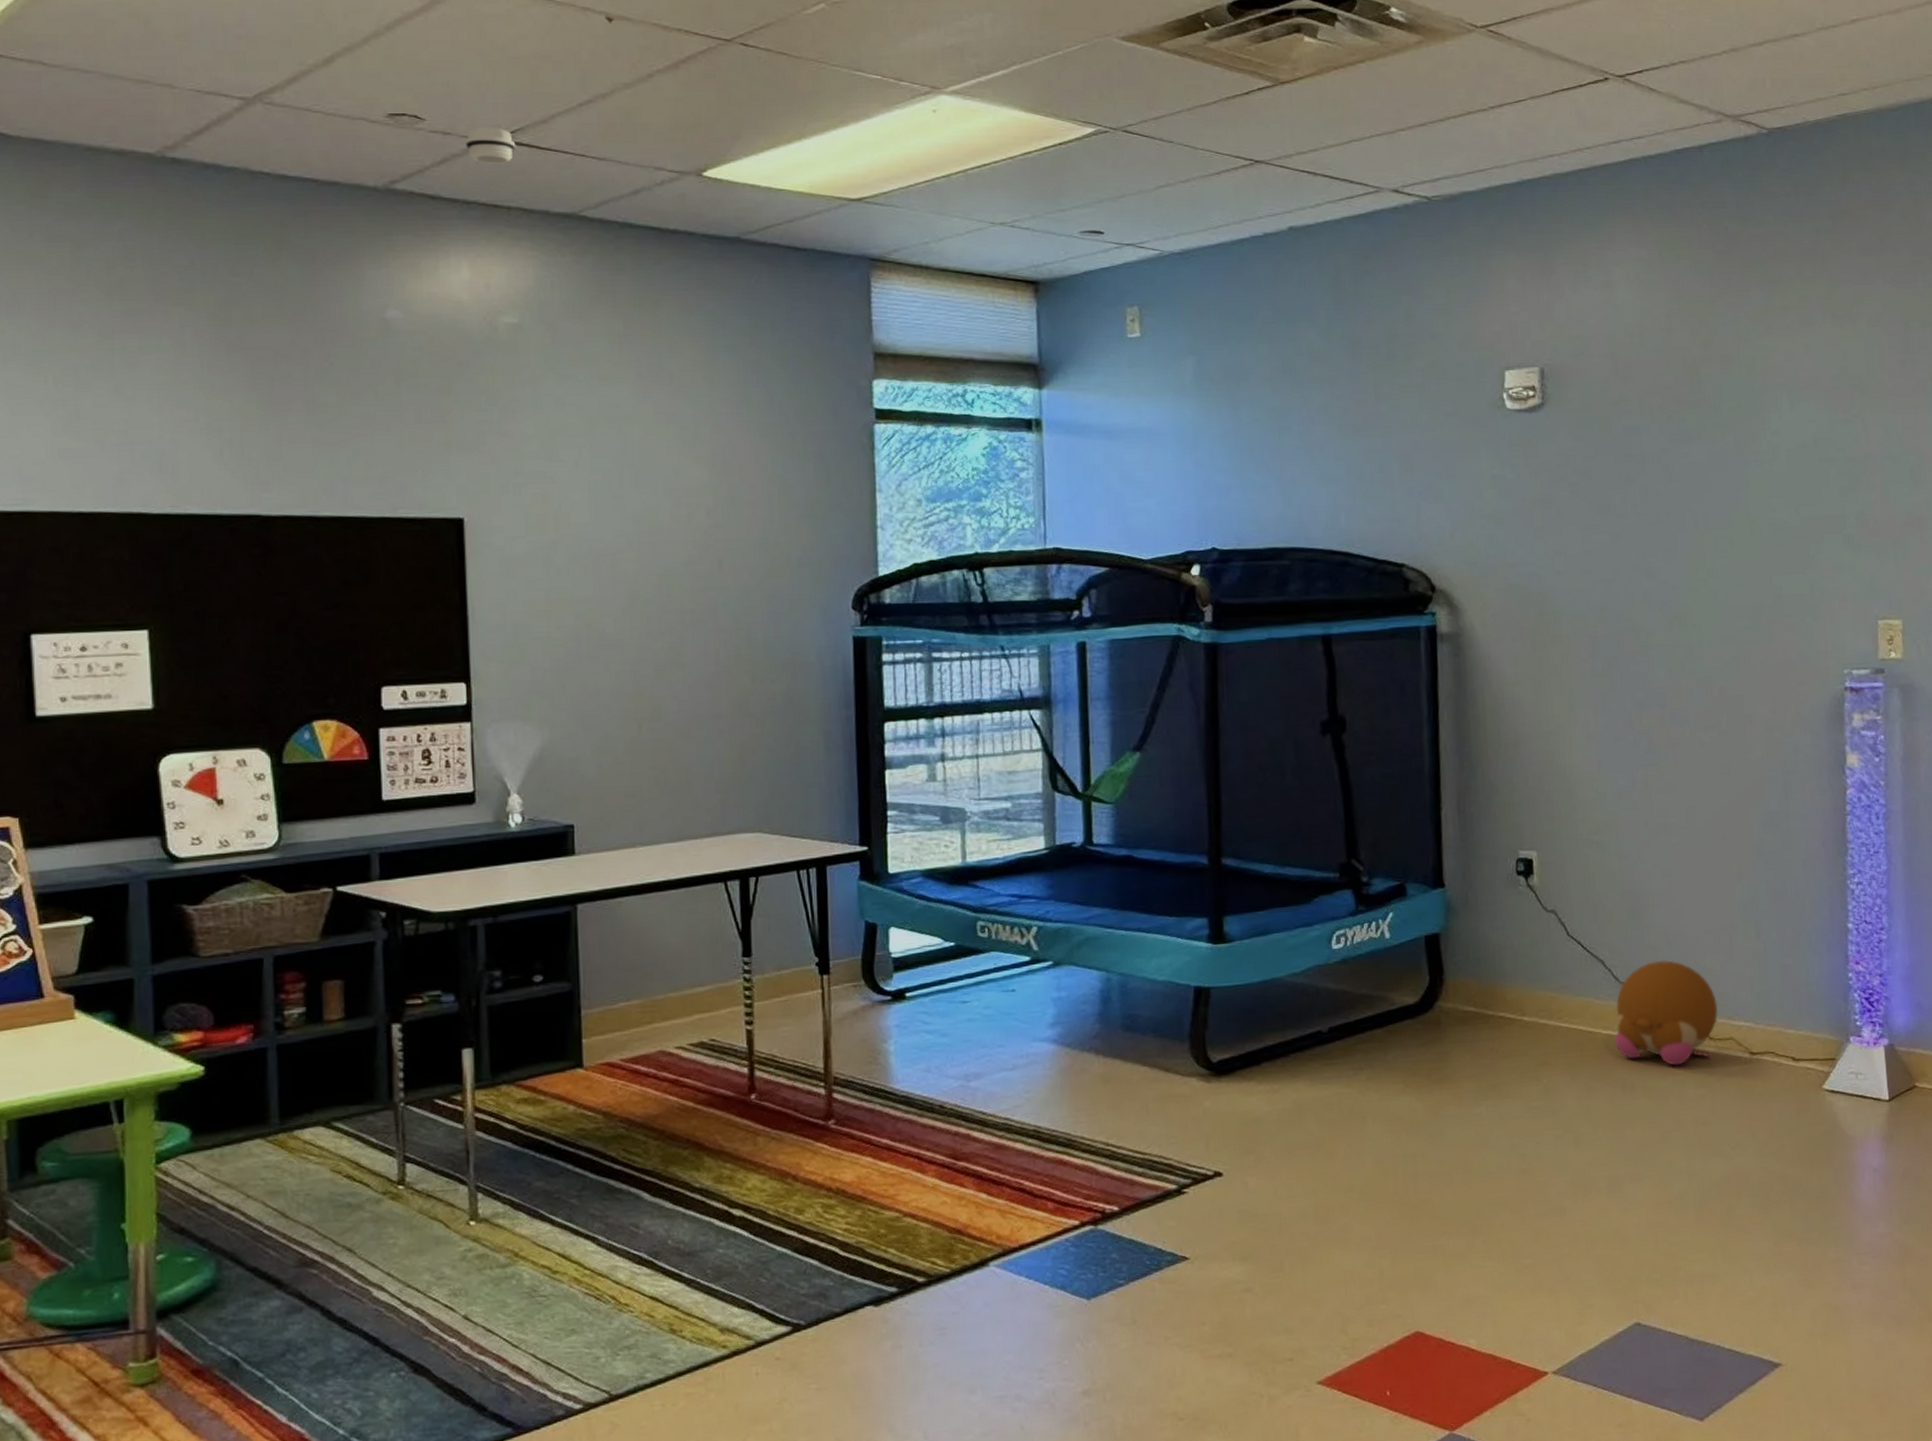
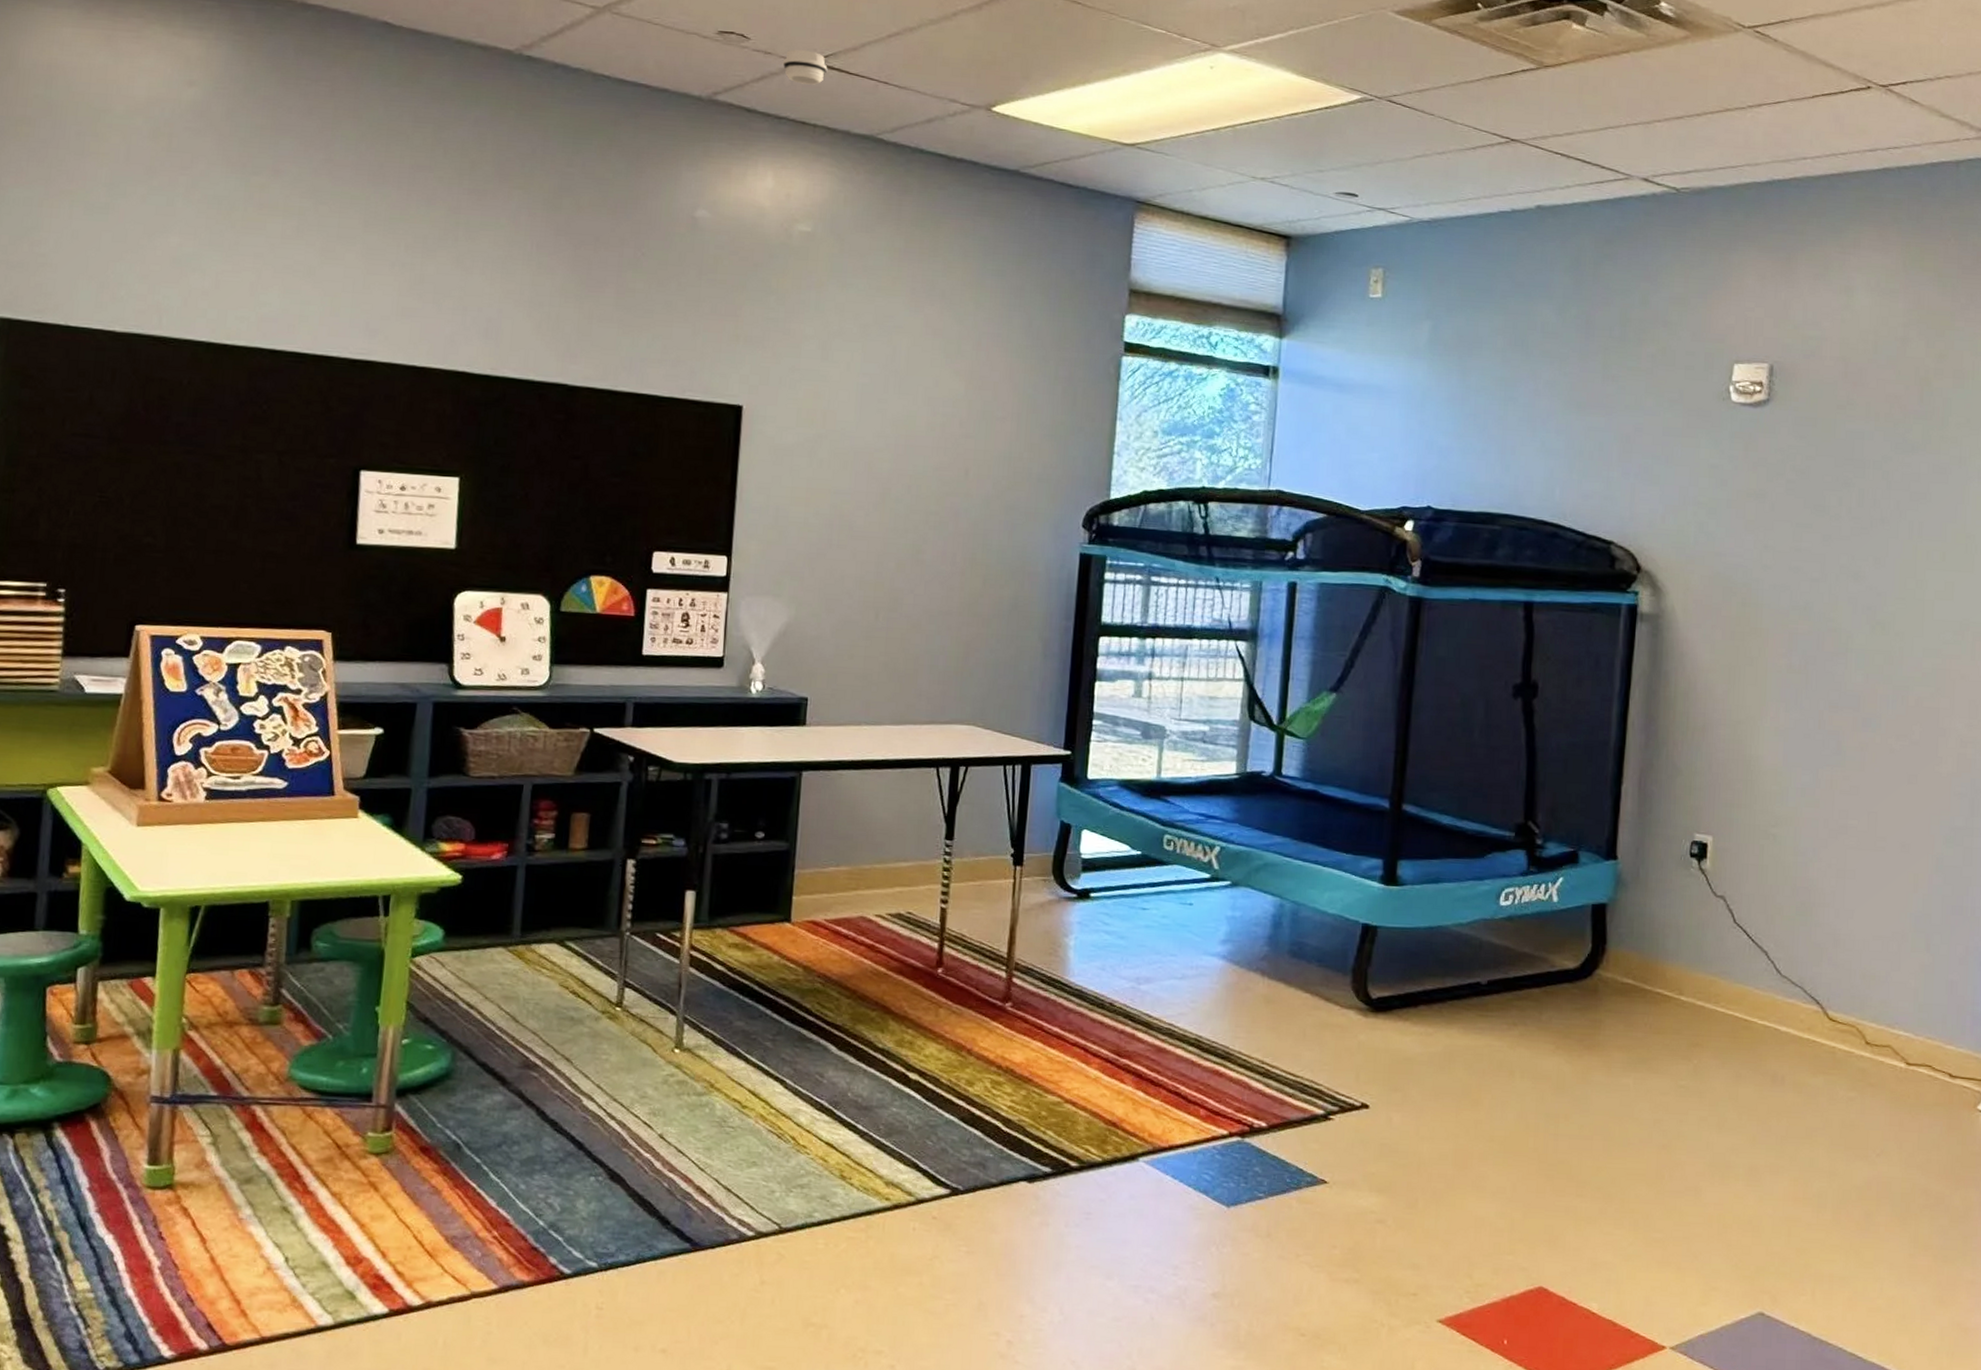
plush toy: present [1614,960,1718,1066] -> none [1769,959,1879,1065]

